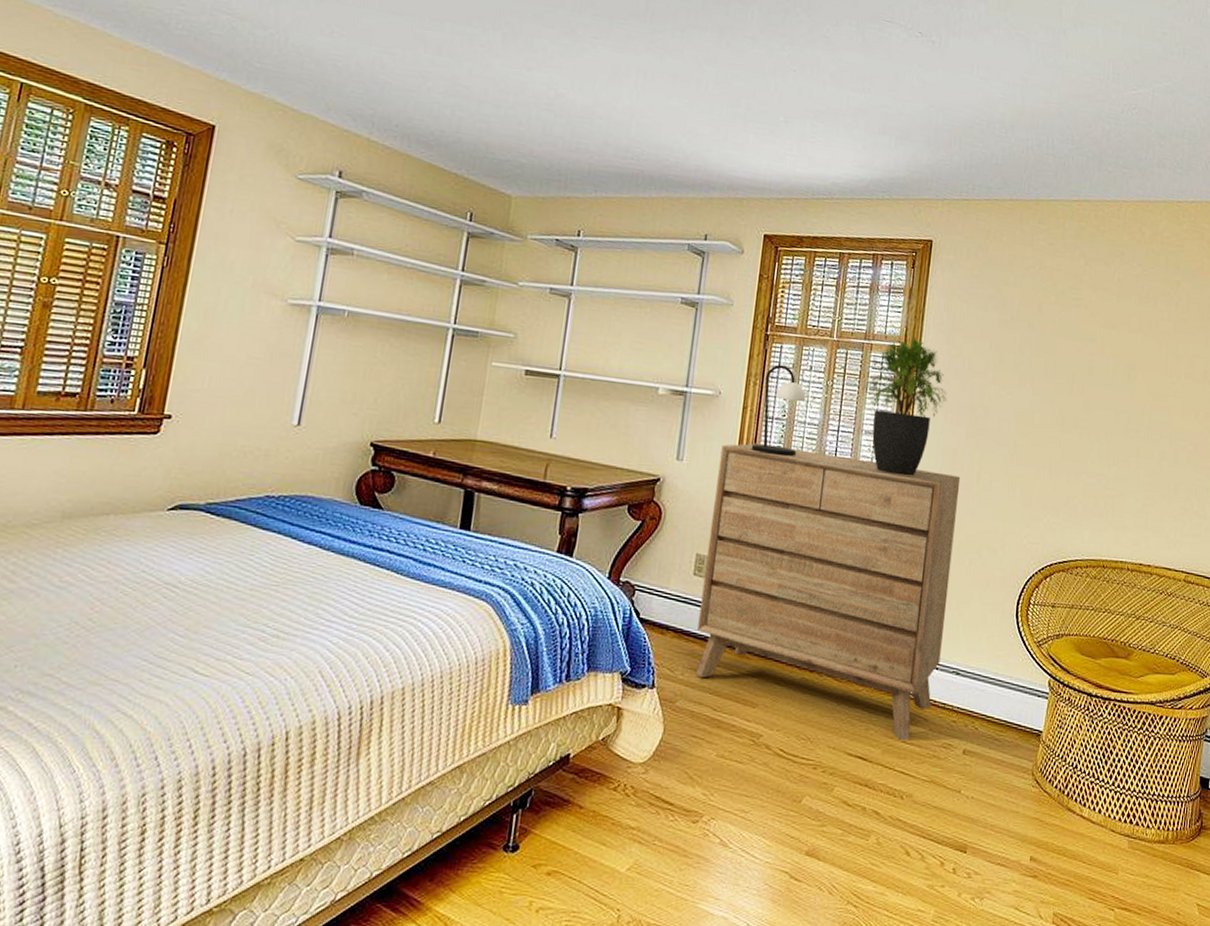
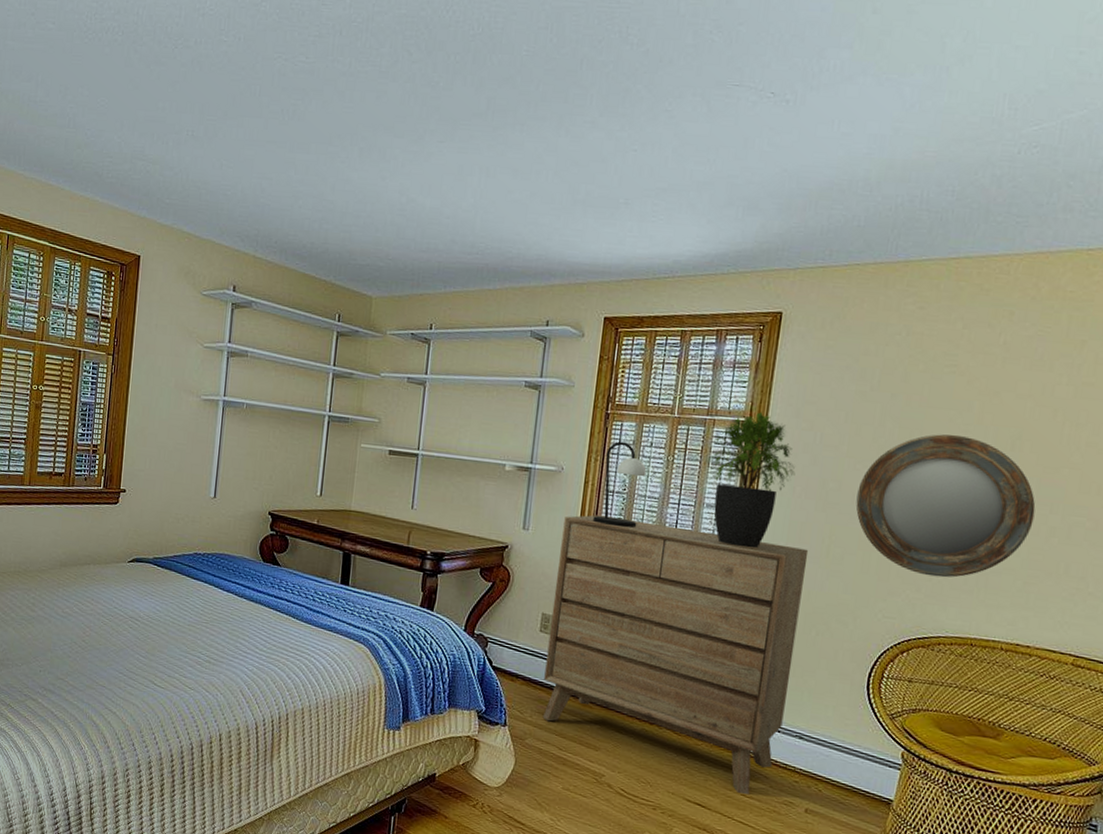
home mirror: none [1001,363,1149,502] -> present [856,434,1036,578]

